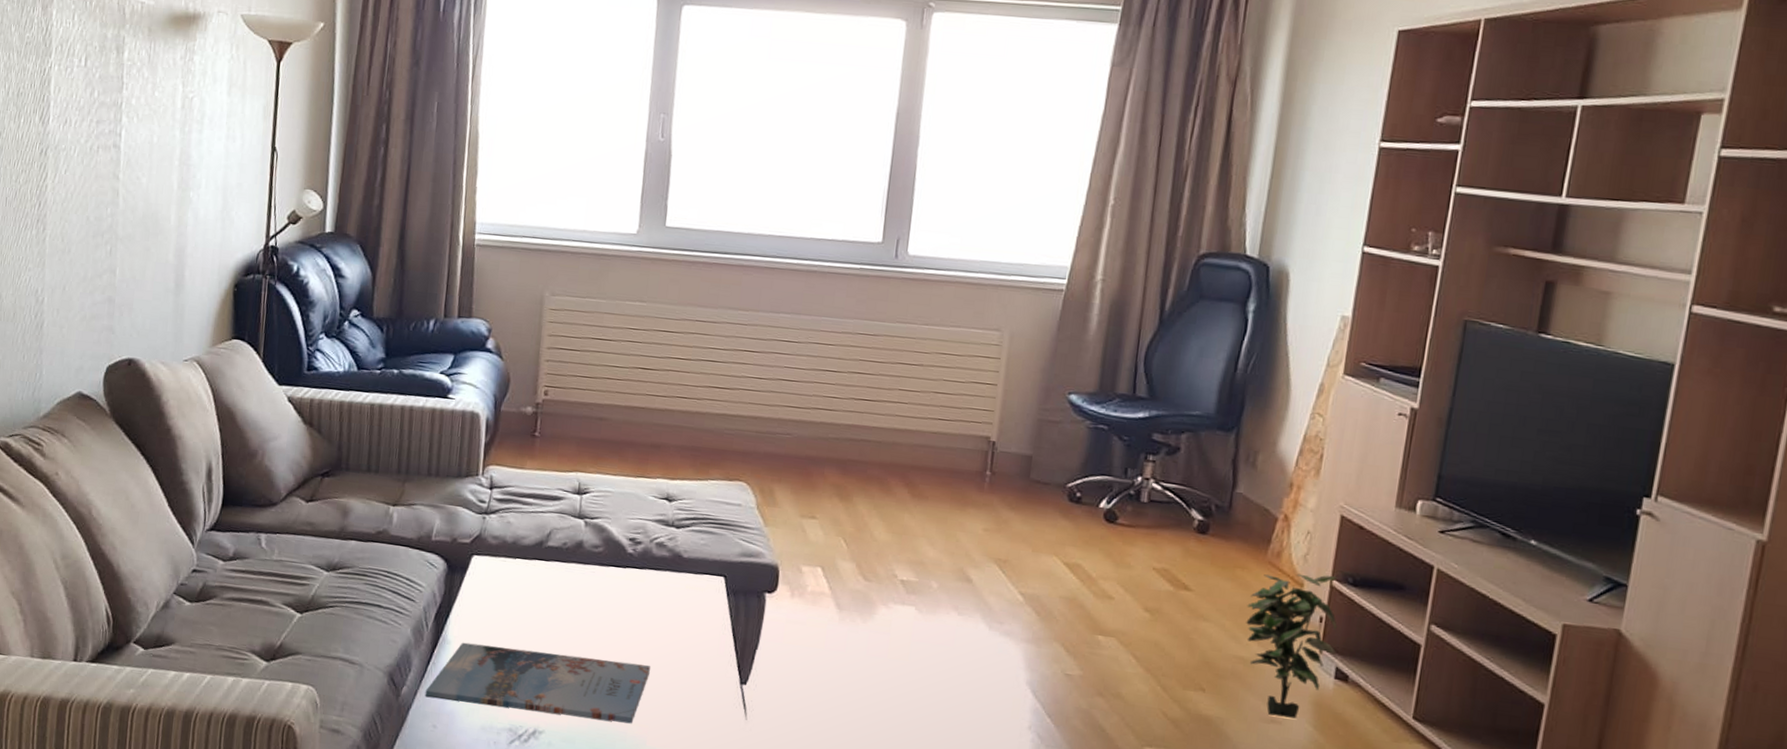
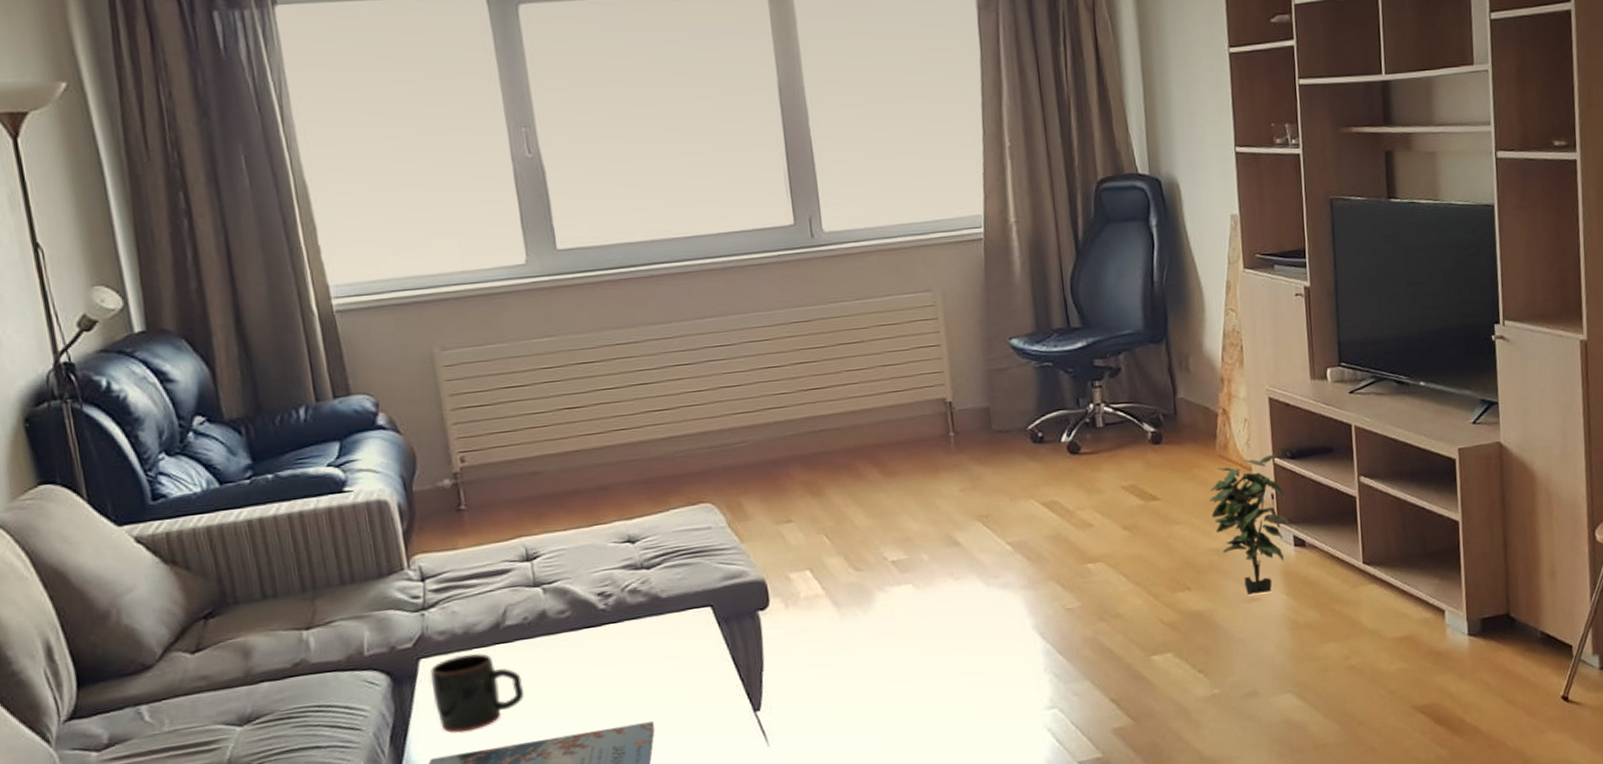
mug: none [476,560,550,628] -> present [430,653,524,732]

